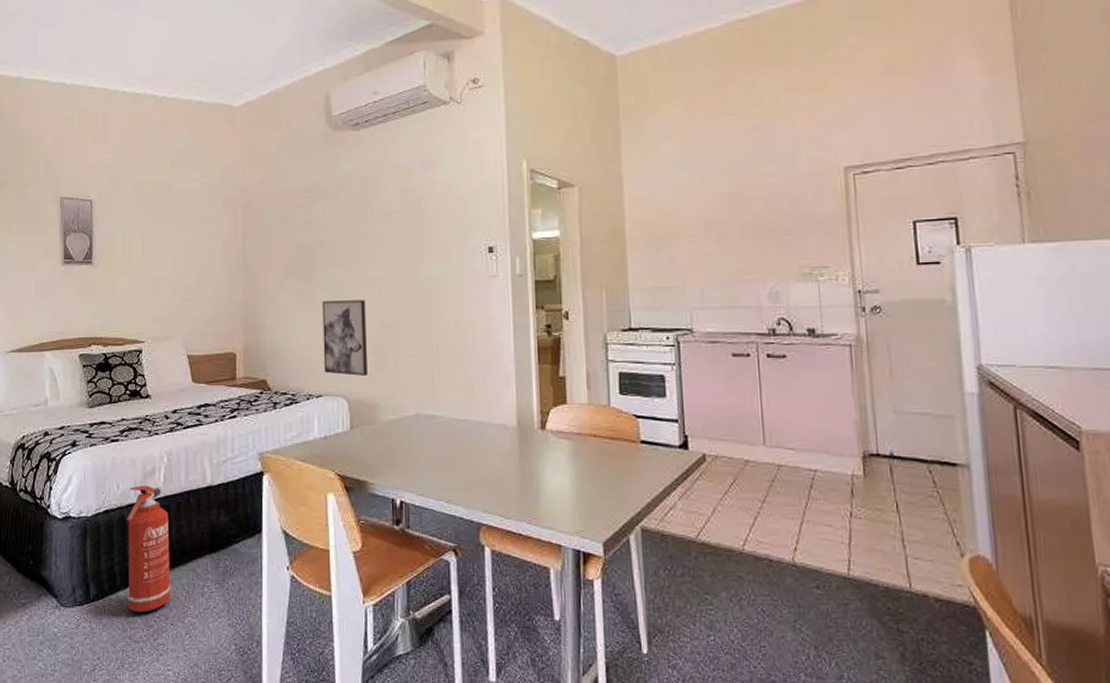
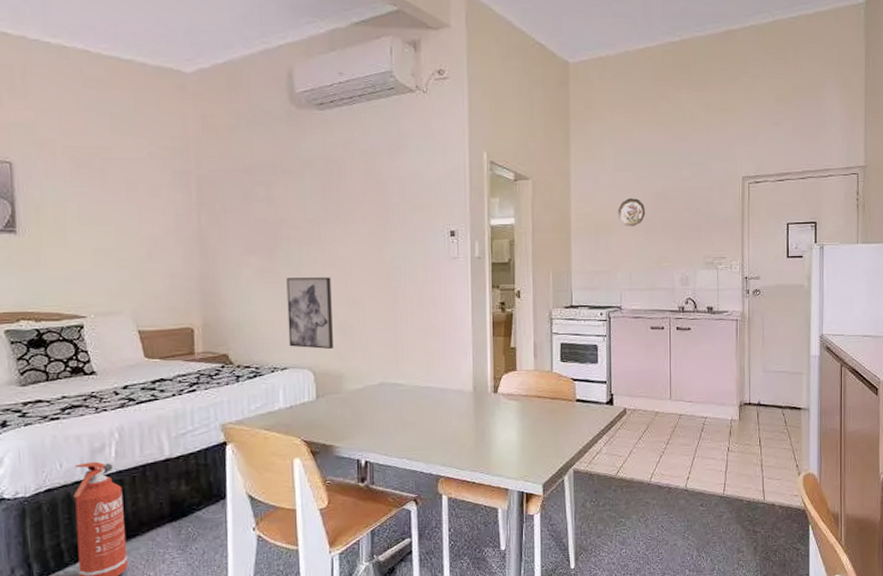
decorative plate: none [682,201,718,235] -> present [618,198,646,227]

